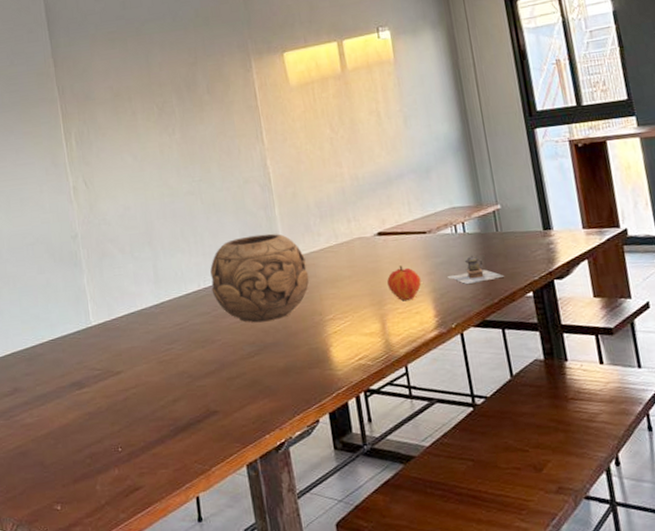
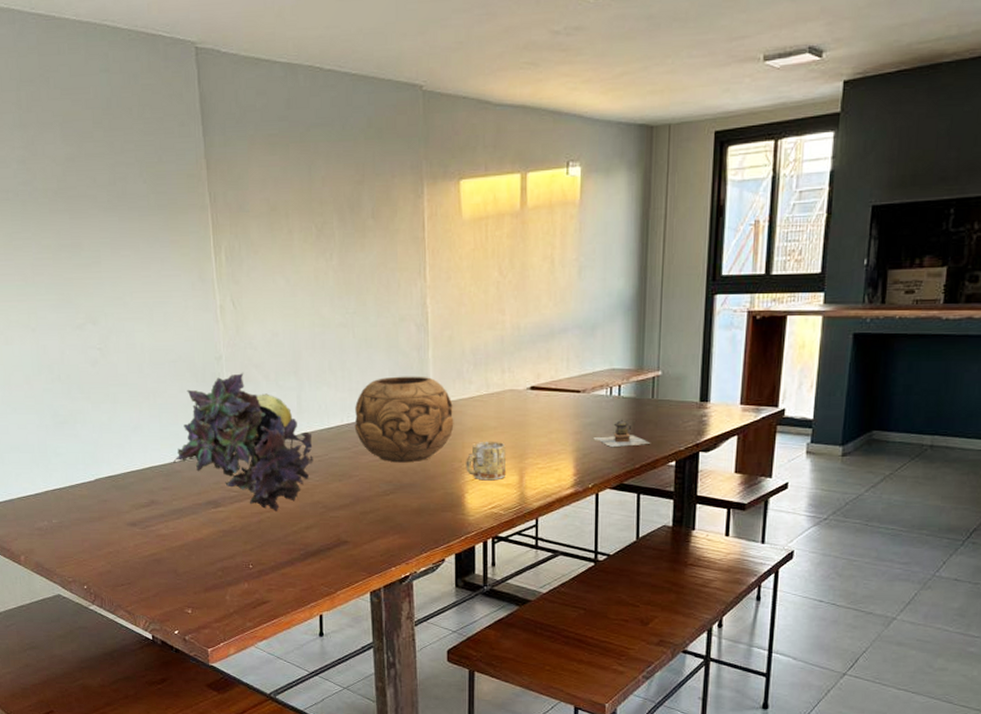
plant: none [35,247,175,386] -> present [173,372,313,511]
mug: none [325,290,367,332] -> present [466,442,506,481]
fruit: present [387,265,422,301] -> none [532,422,566,457]

